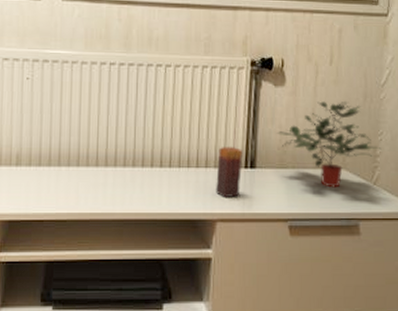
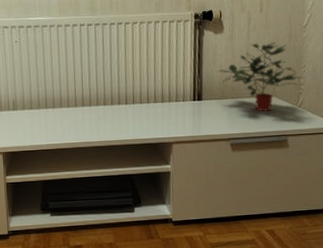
candle: present [216,147,243,197] -> none [170,85,191,125]

